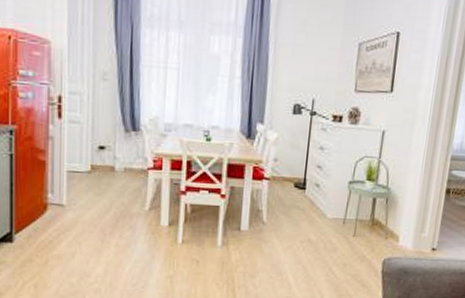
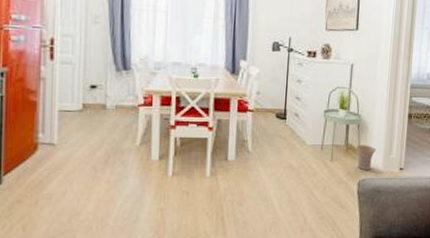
vase: none [382,221,406,248] -> present [355,145,376,170]

